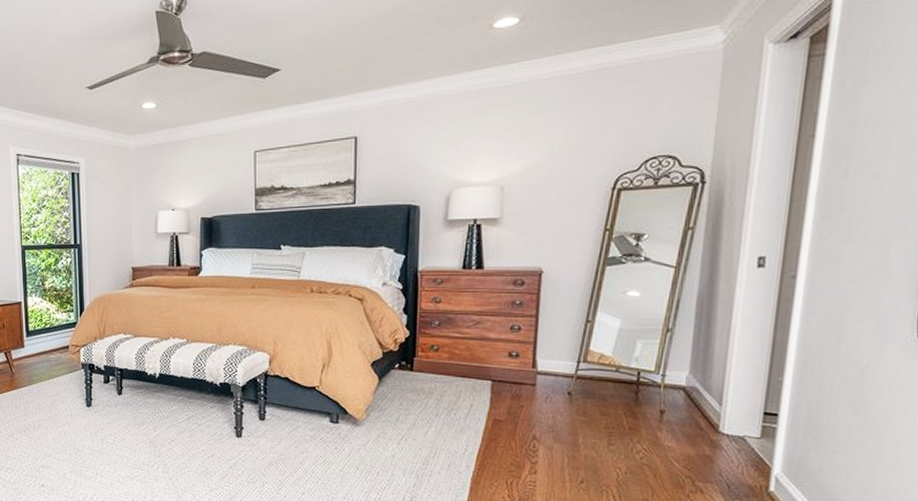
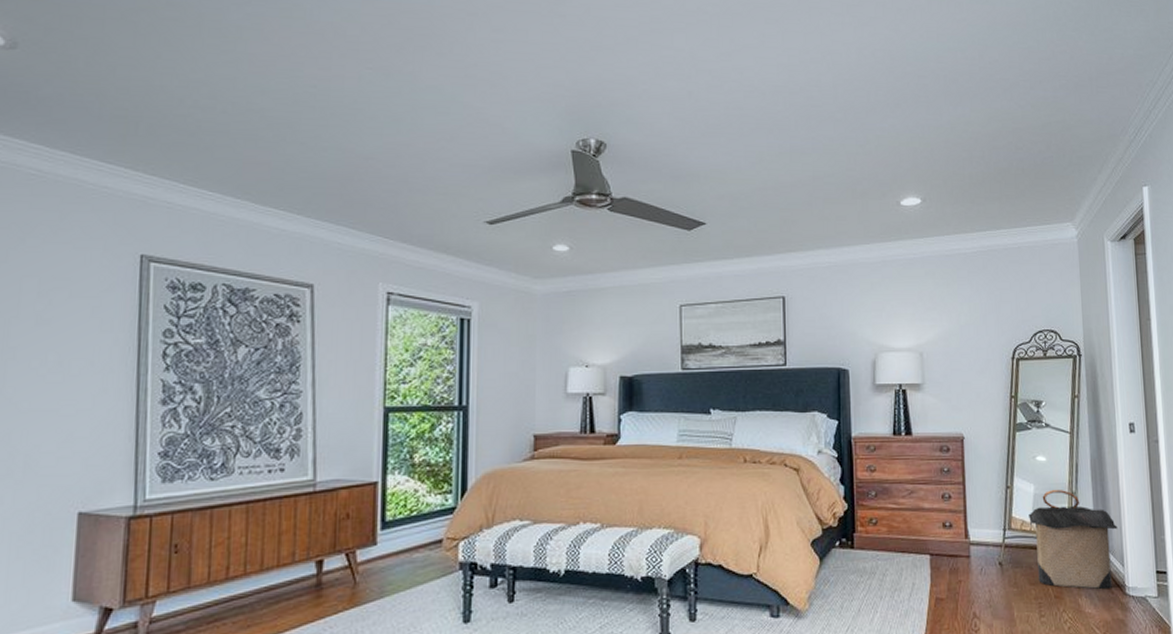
laundry hamper: none [608,324,721,425] -> present [1029,489,1118,589]

